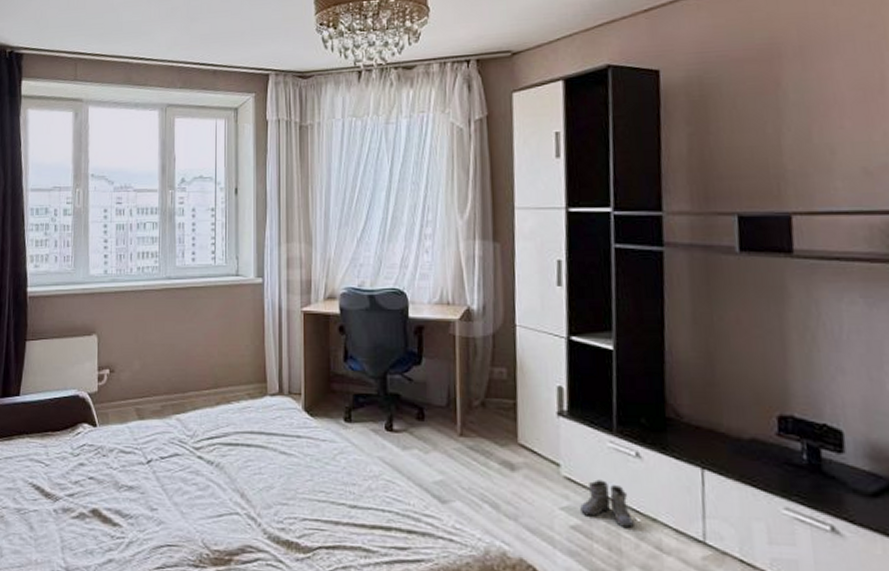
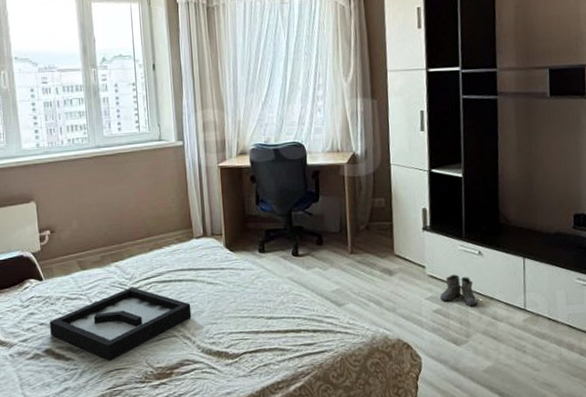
decorative tray: none [98,446,259,534] -> present [49,287,192,361]

